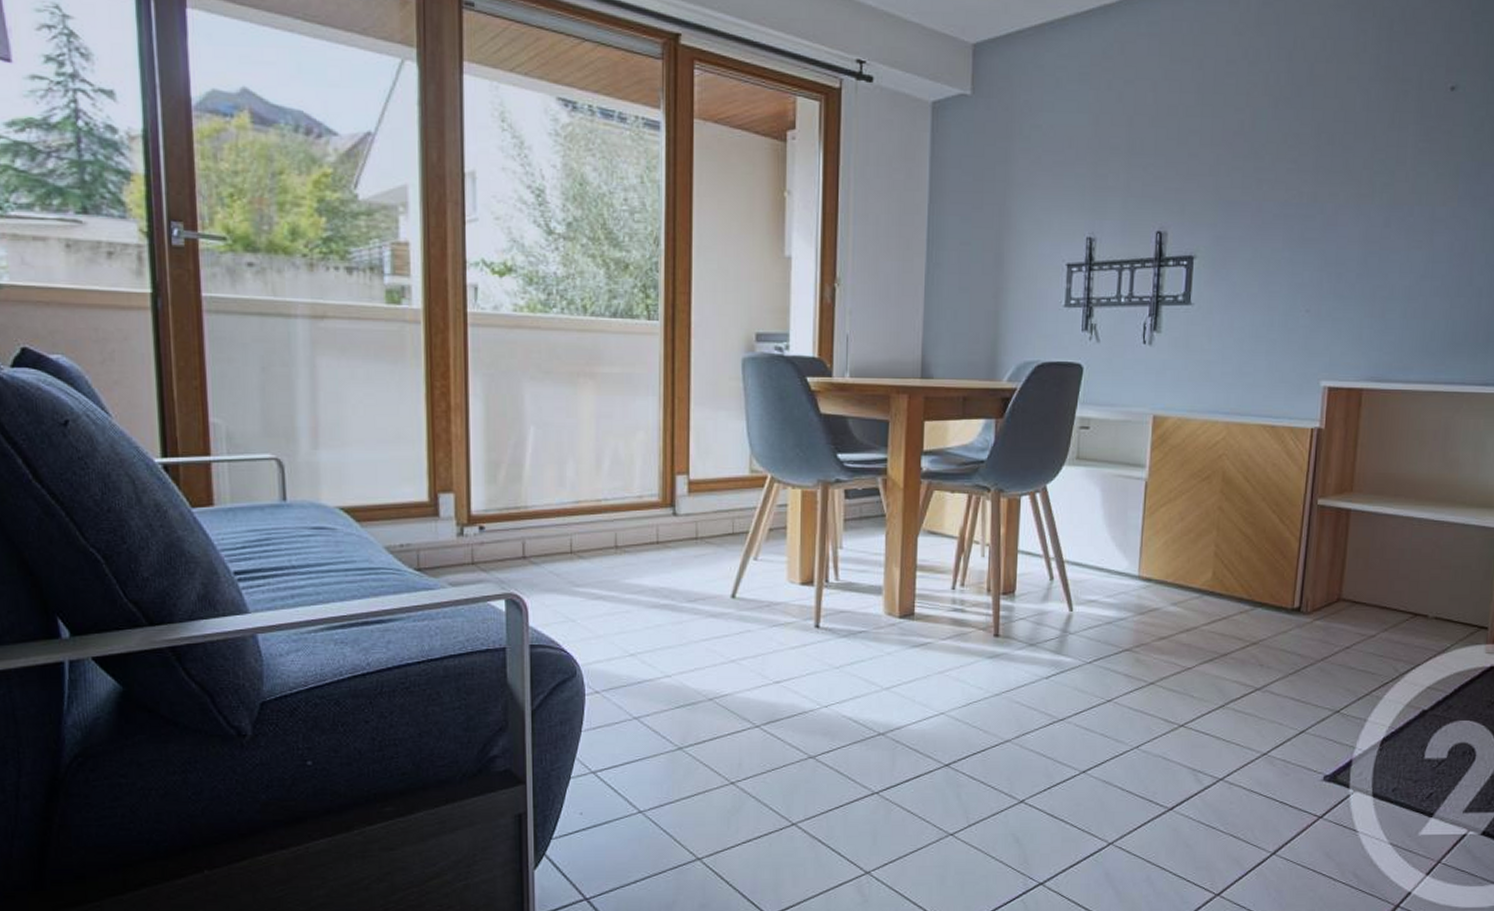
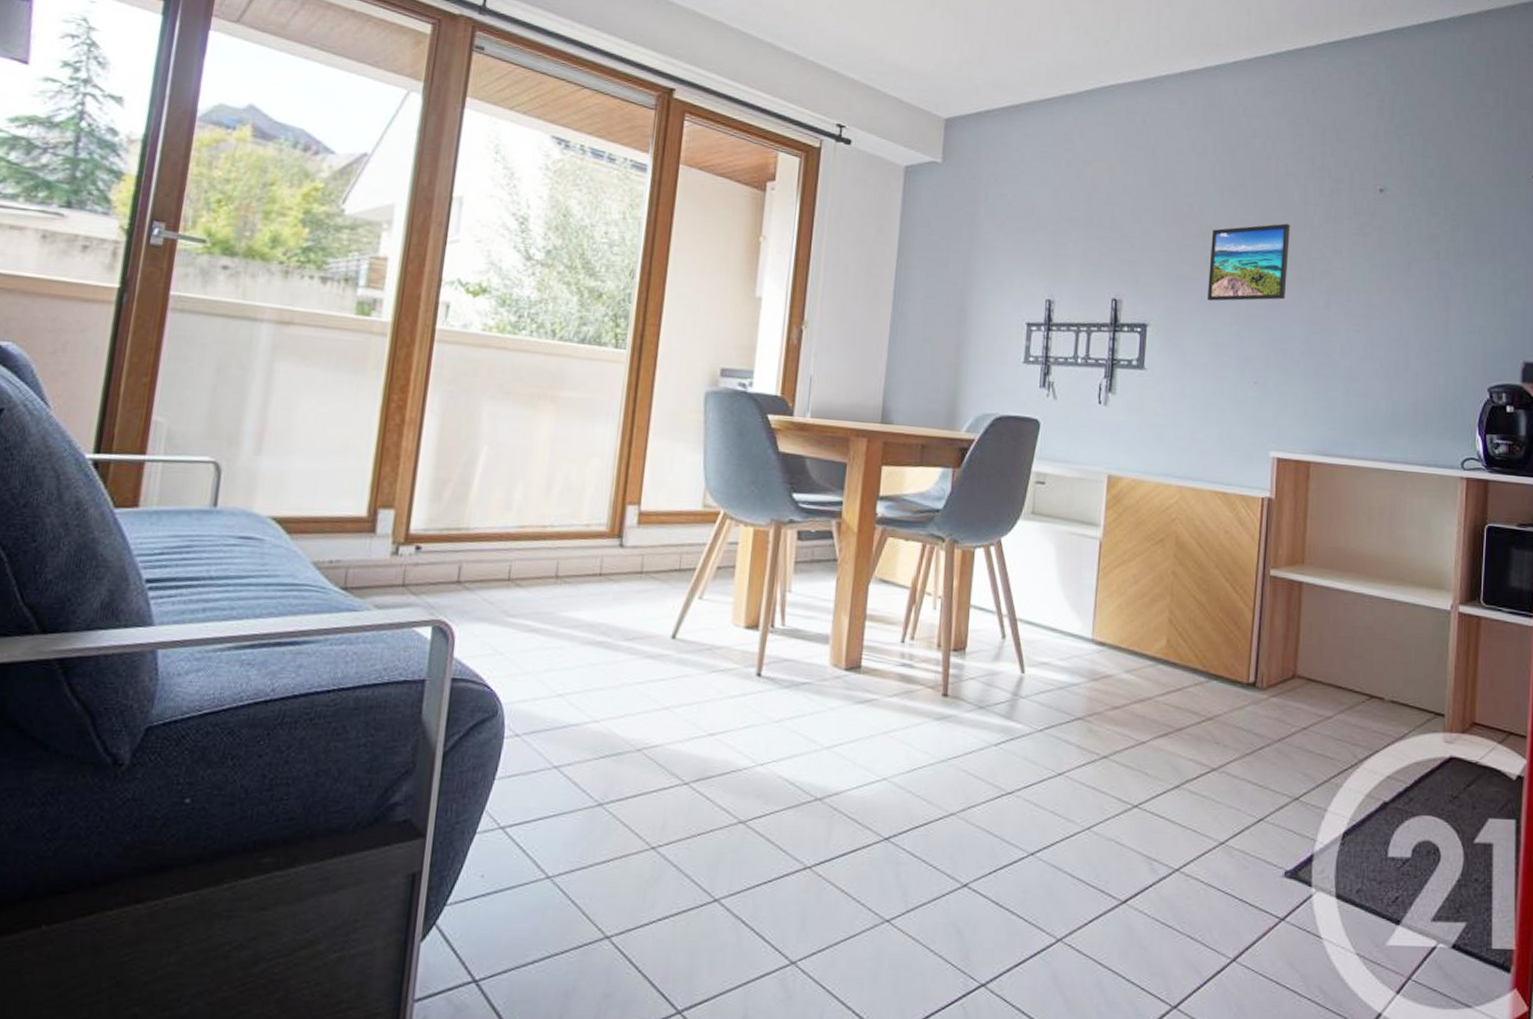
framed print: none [1258,134,1350,226] -> present [1208,223,1290,302]

